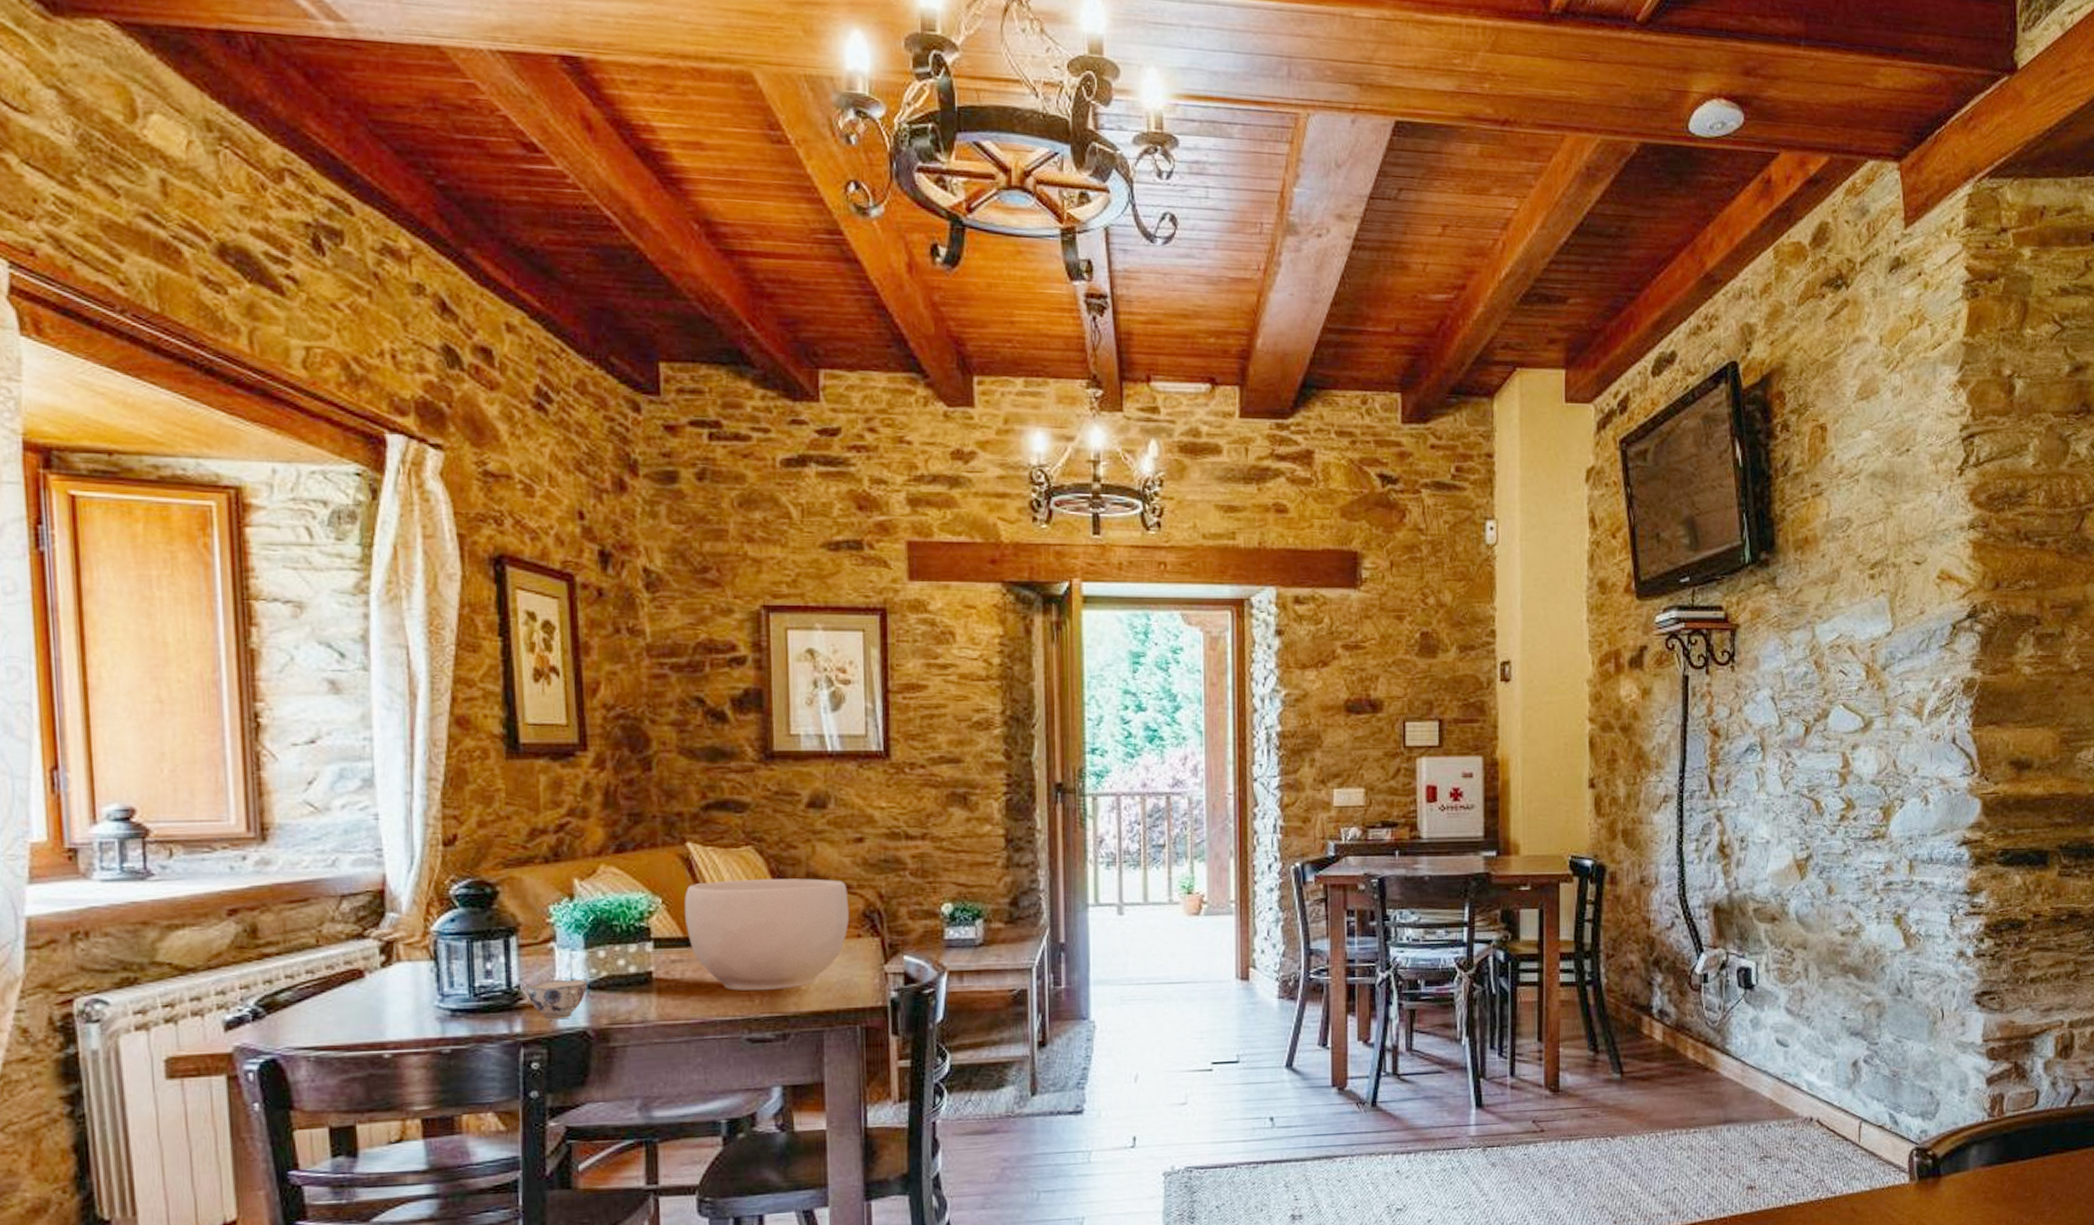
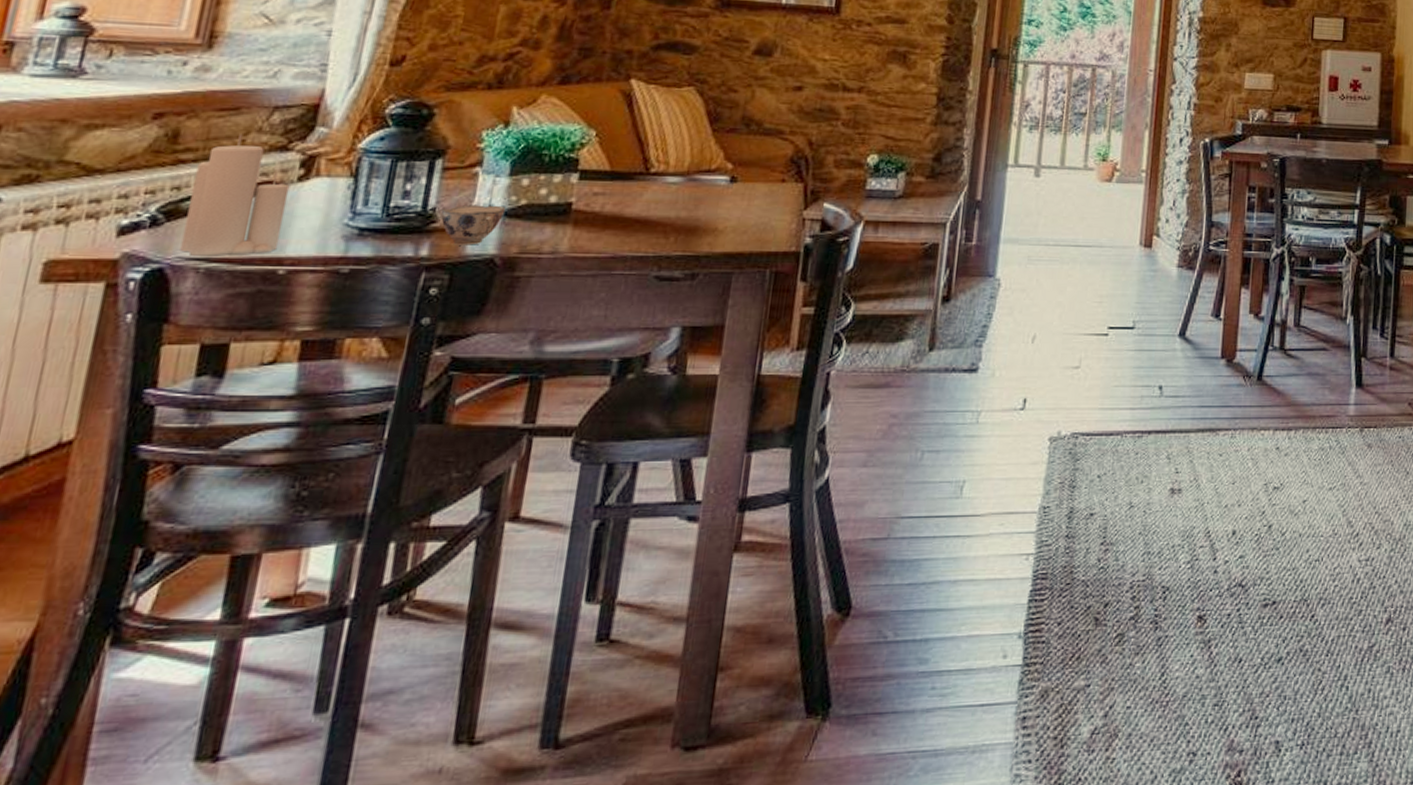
candle: none [282,924,378,1047] -> present [180,134,290,258]
bowl: present [684,878,850,992] -> none [614,118,780,229]

